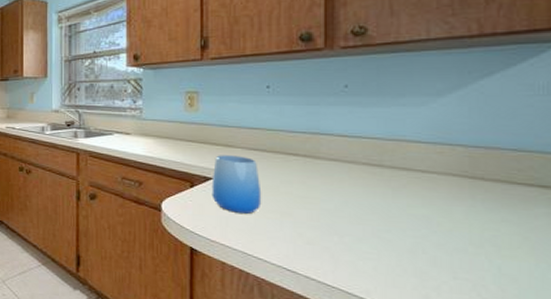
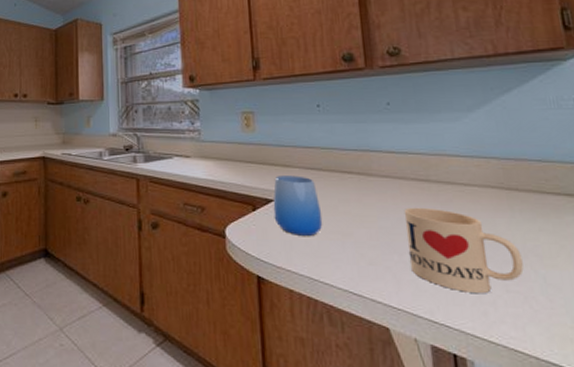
mug: none [350,191,477,278] -> present [403,207,524,293]

